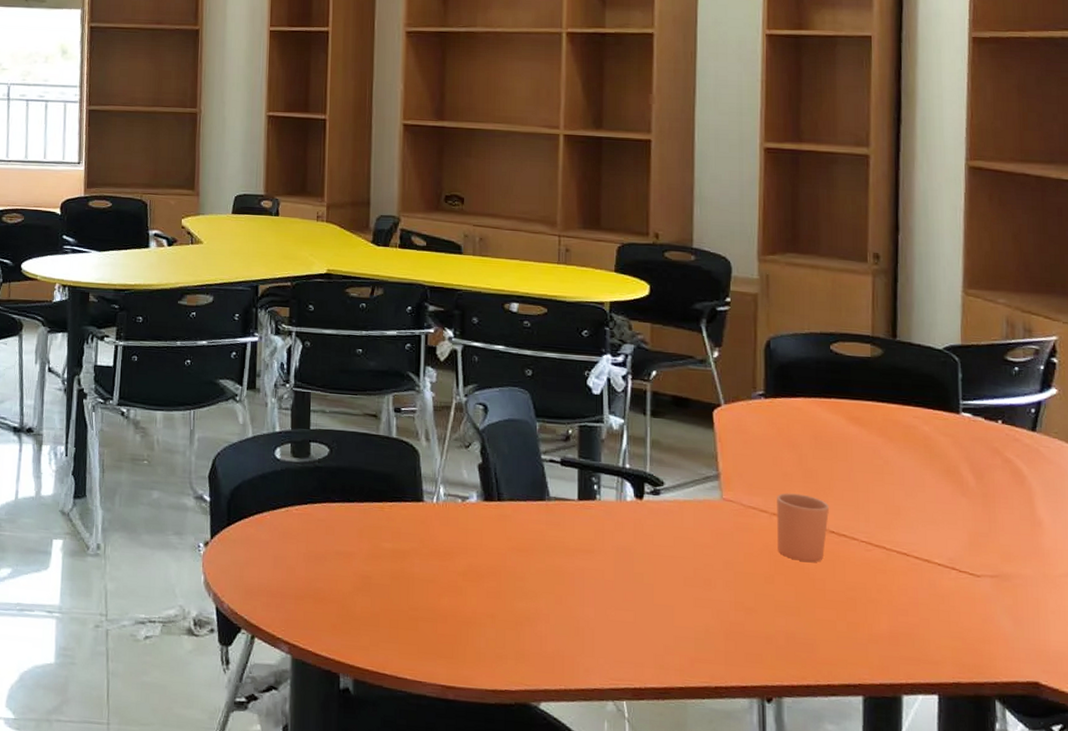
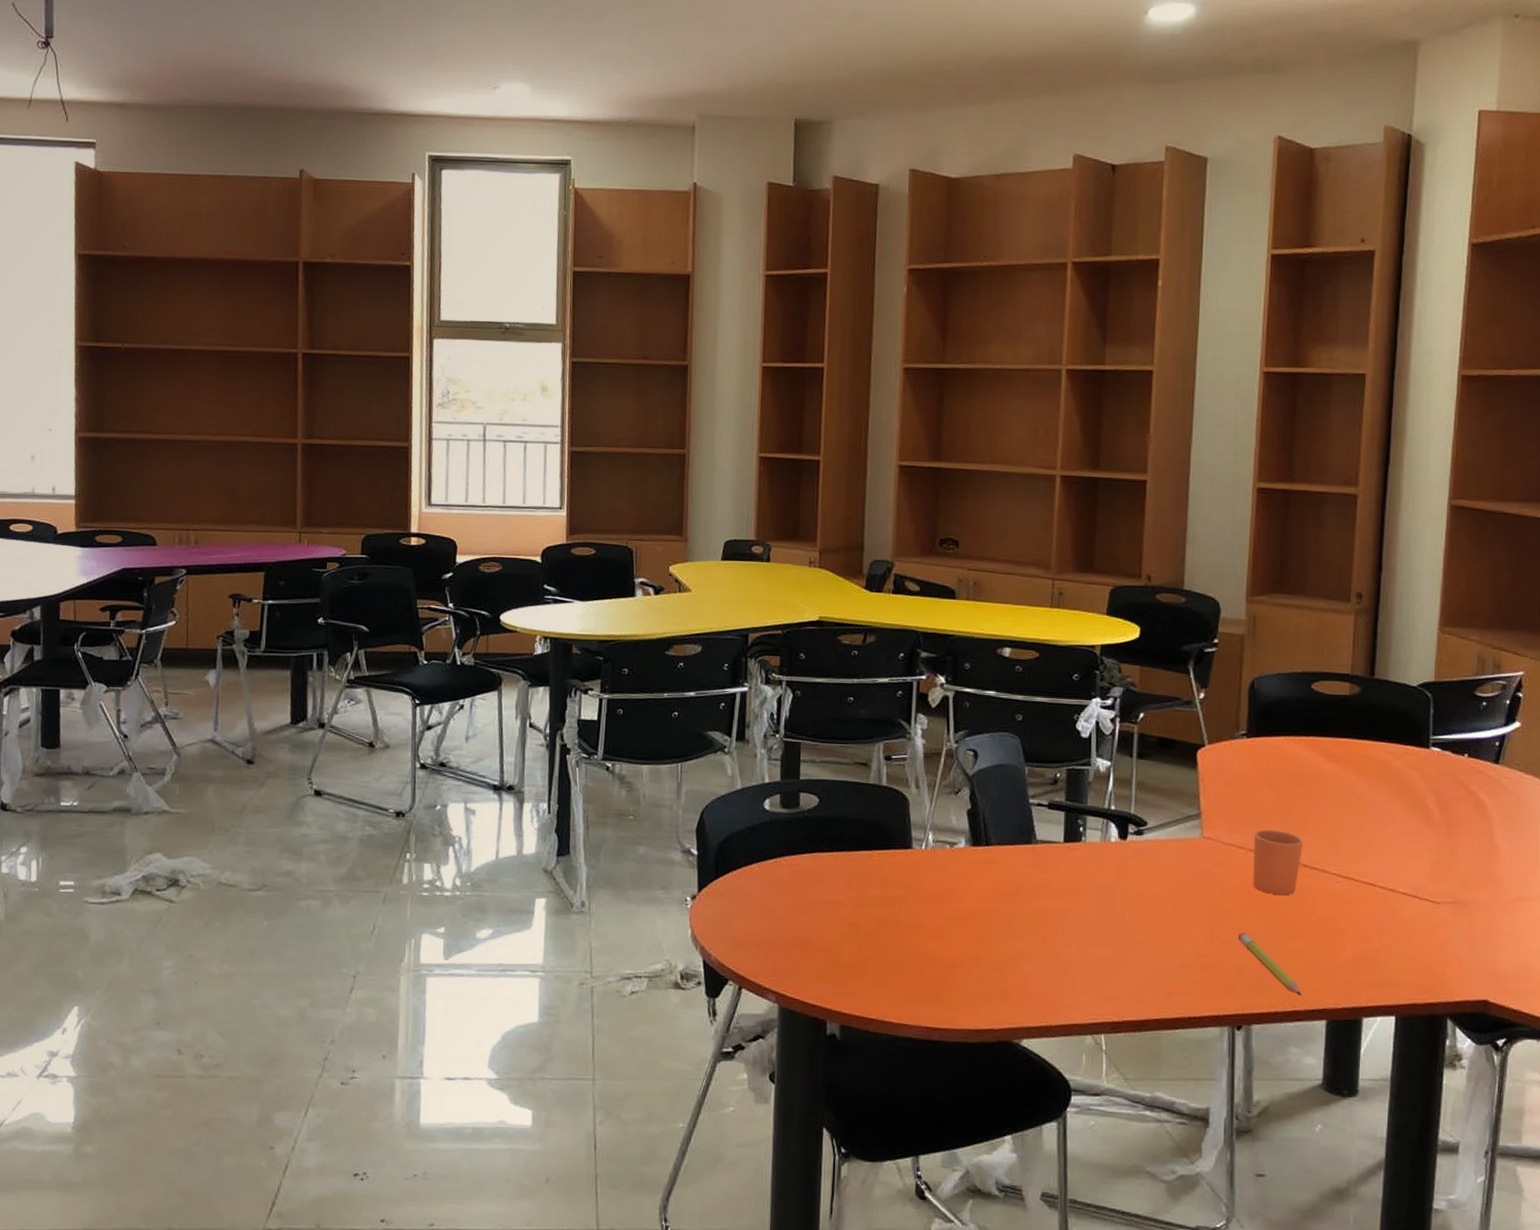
pencil: none [763,599,835,670] -> present [1237,932,1302,997]

